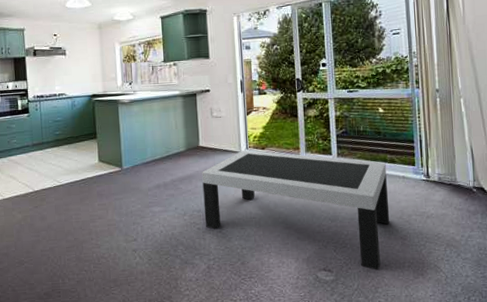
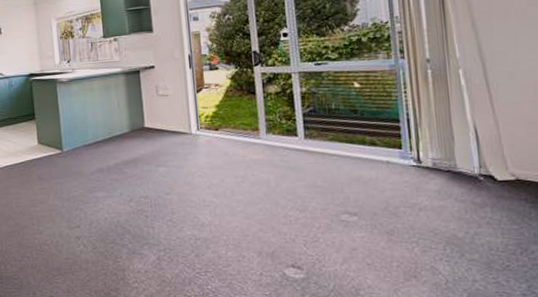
coffee table: present [202,150,390,270] -> none [148,131,372,269]

